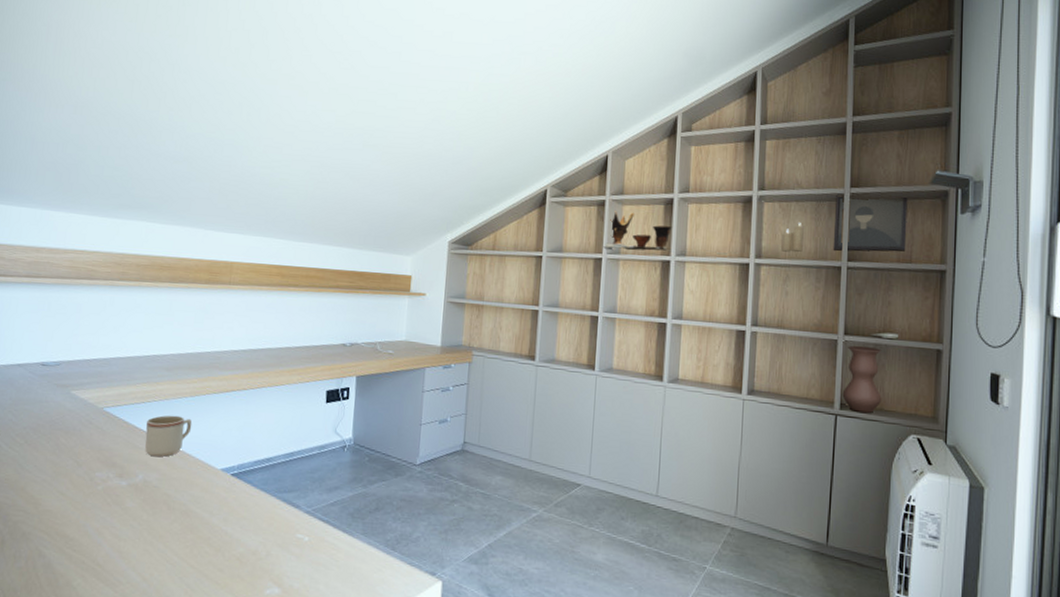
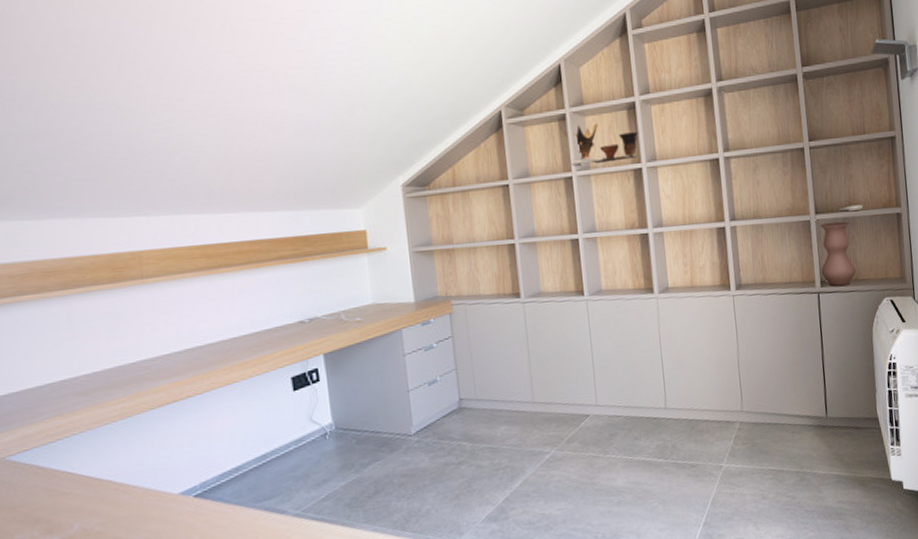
mug: present [145,415,193,457] -> none [70,444,131,500]
candle: present [780,223,805,253] -> none [745,109,768,141]
picture frame: present [833,194,908,252] -> none [790,70,859,134]

